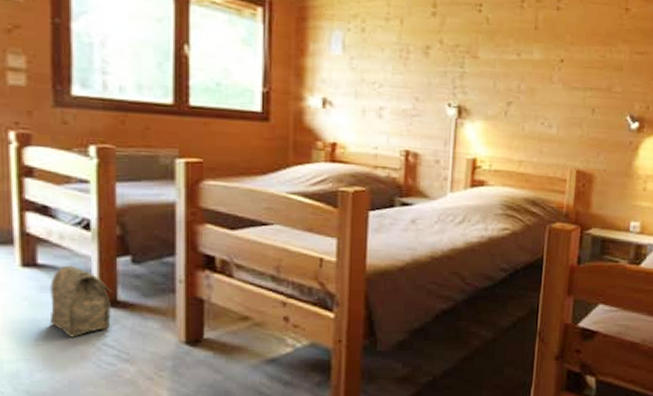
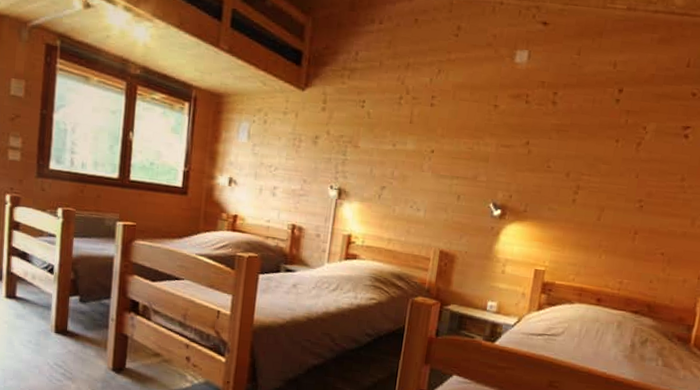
bag: present [50,265,112,337] -> none [21,299,64,356]

